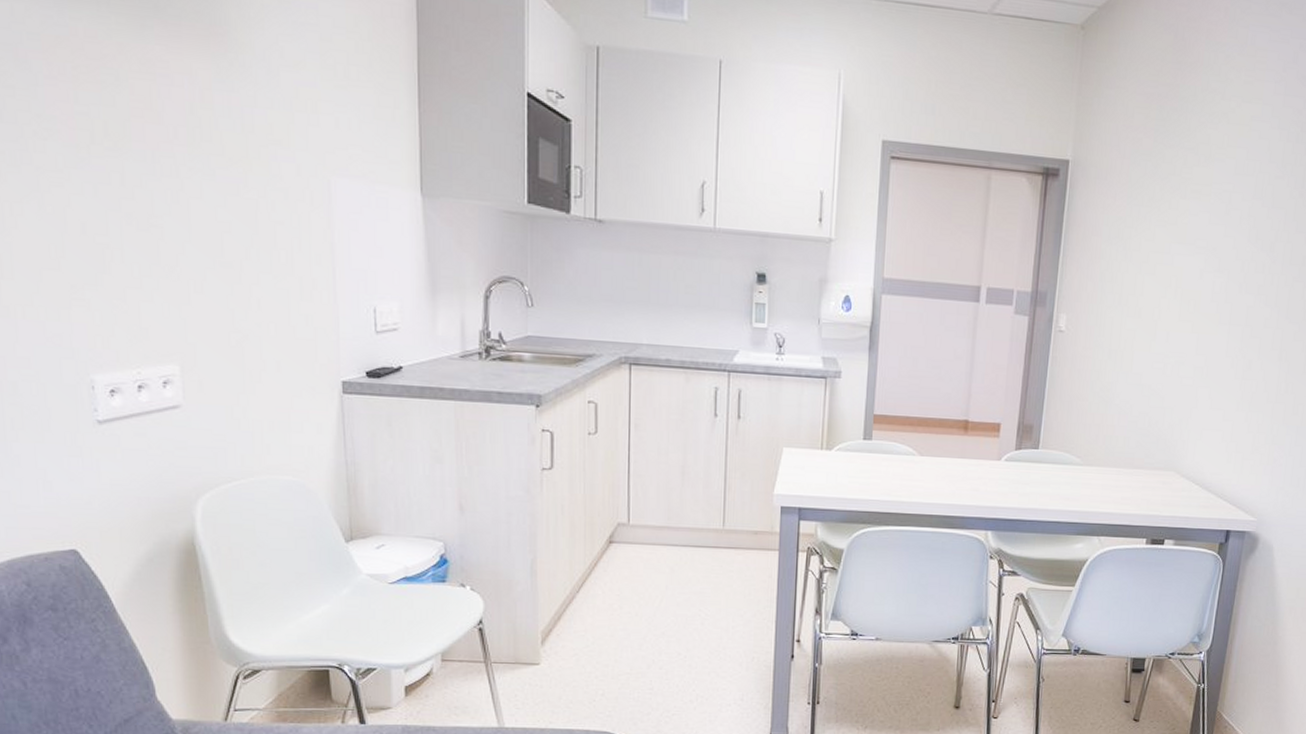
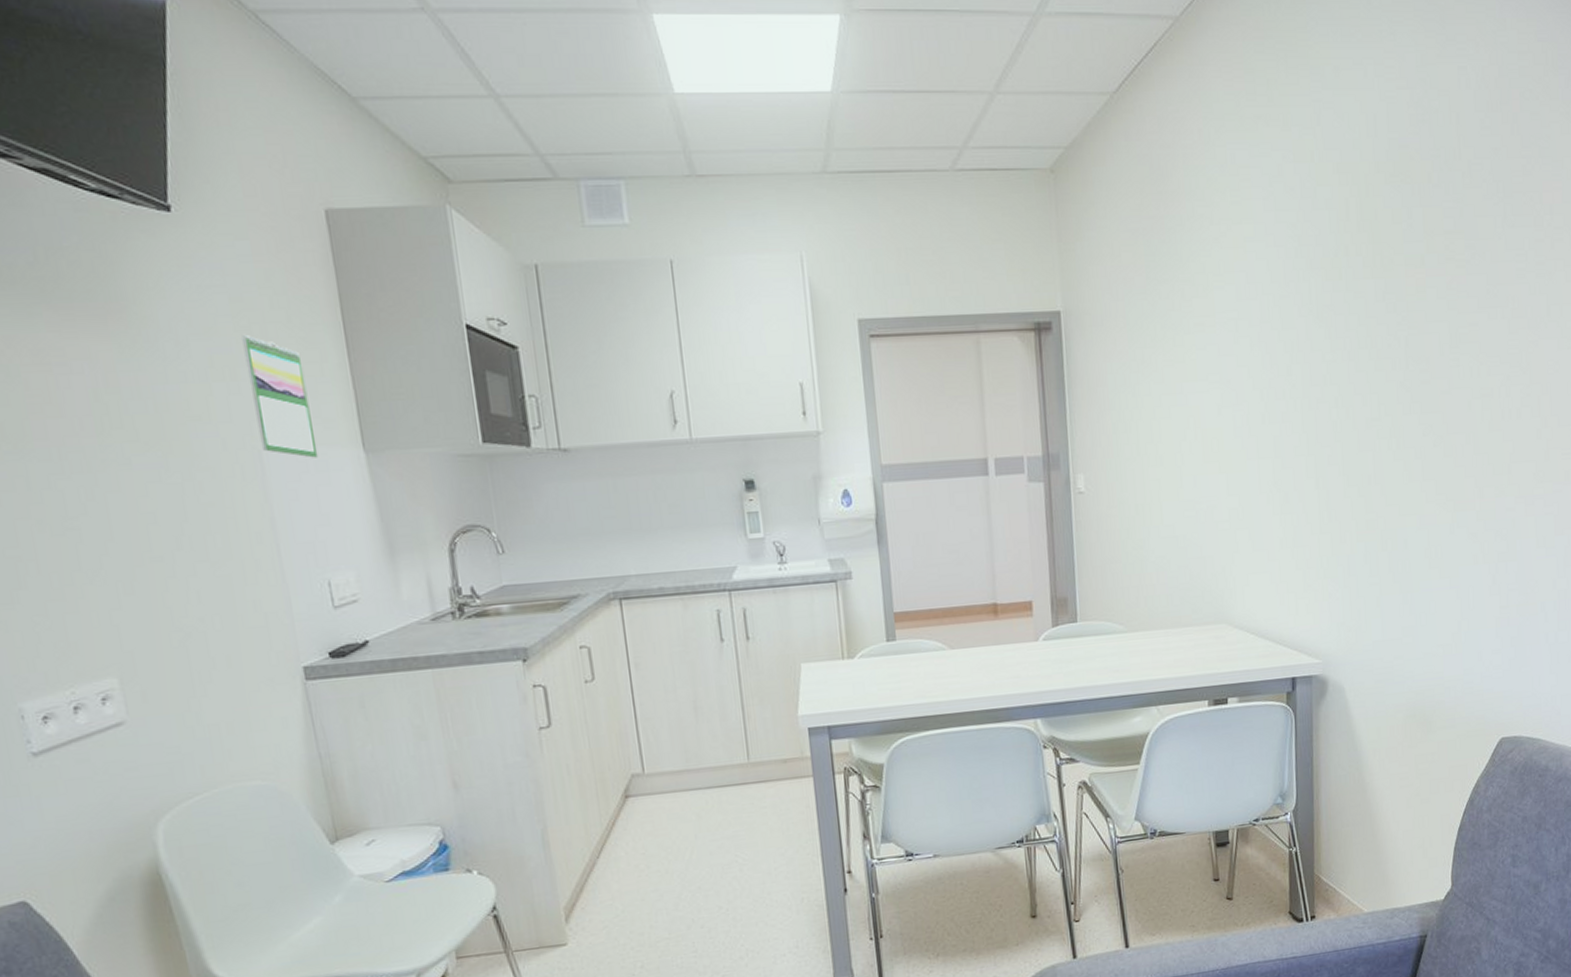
calendar: none [327,73,380,195] -> present [242,335,319,458]

